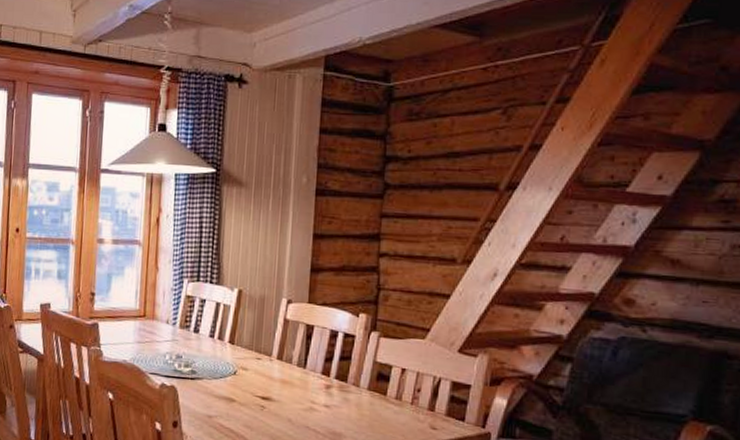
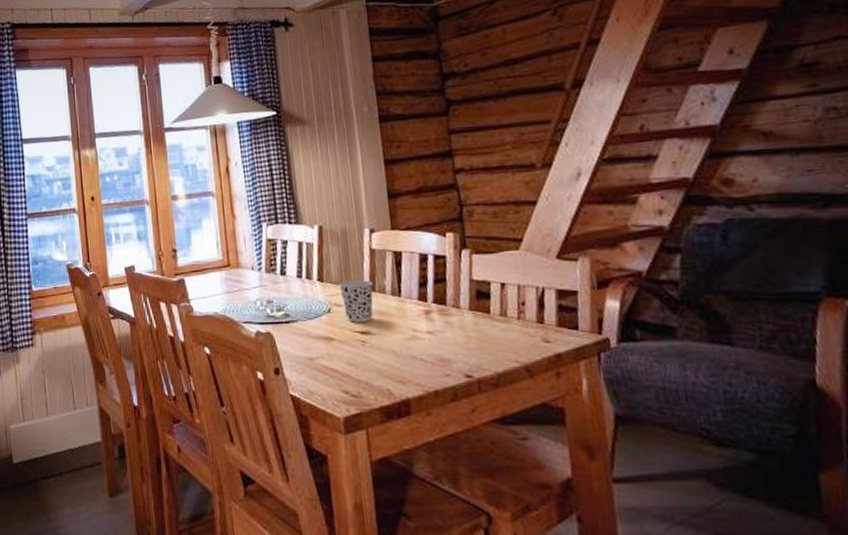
cup: none [248,346,282,389] -> present [339,280,373,323]

